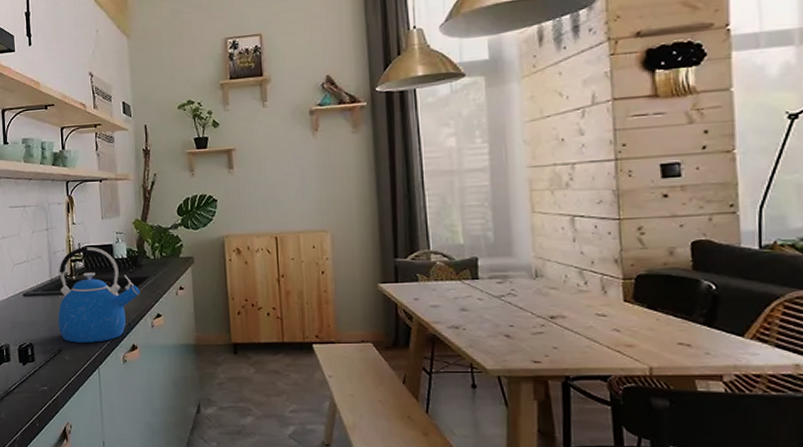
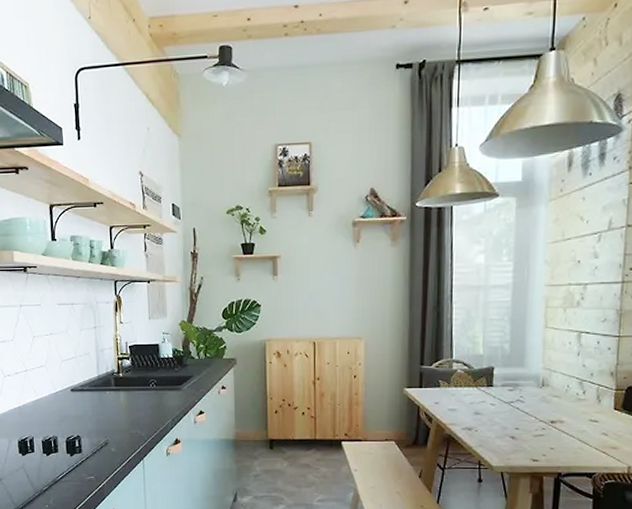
kettle: present [57,246,140,343] -> none [104,345,184,436]

